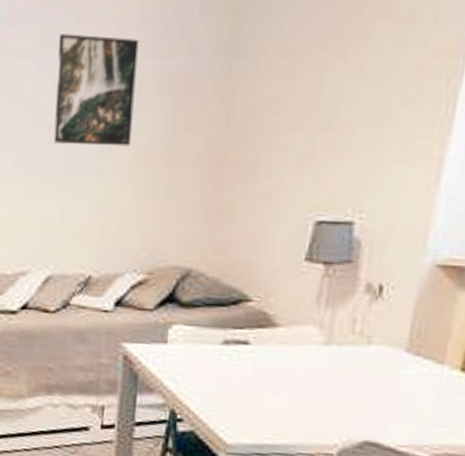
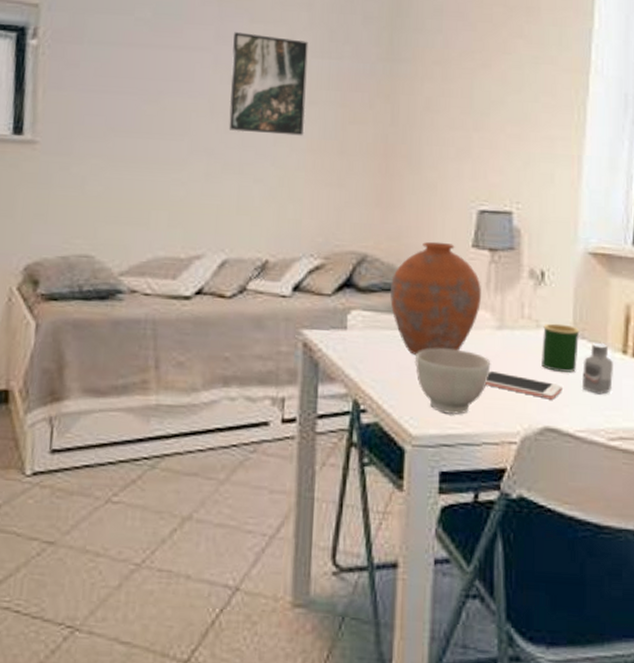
vase: none [213,255,312,370] -> present [390,241,481,356]
bowl: none [235,362,314,427] -> present [416,348,491,415]
cell phone: none [306,385,389,415] -> present [485,370,562,400]
mug: none [368,339,416,390] -> present [541,323,580,373]
saltshaker: none [410,359,449,412] -> present [582,342,613,395]

